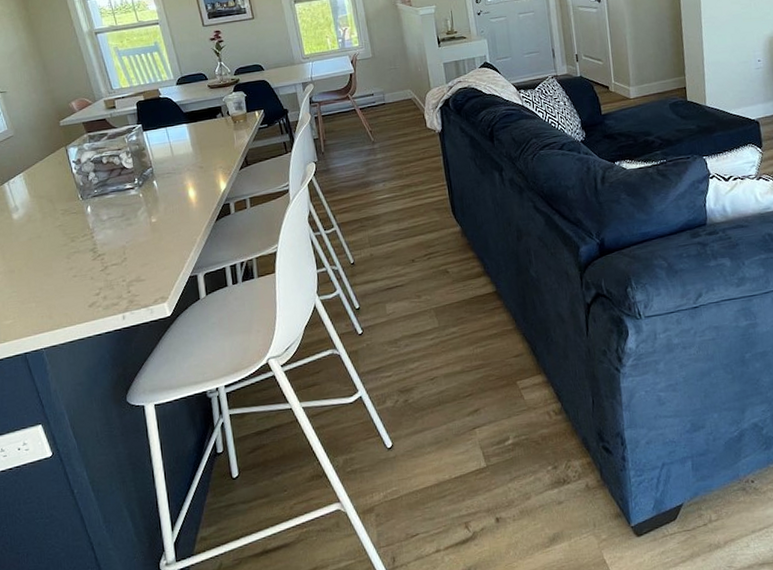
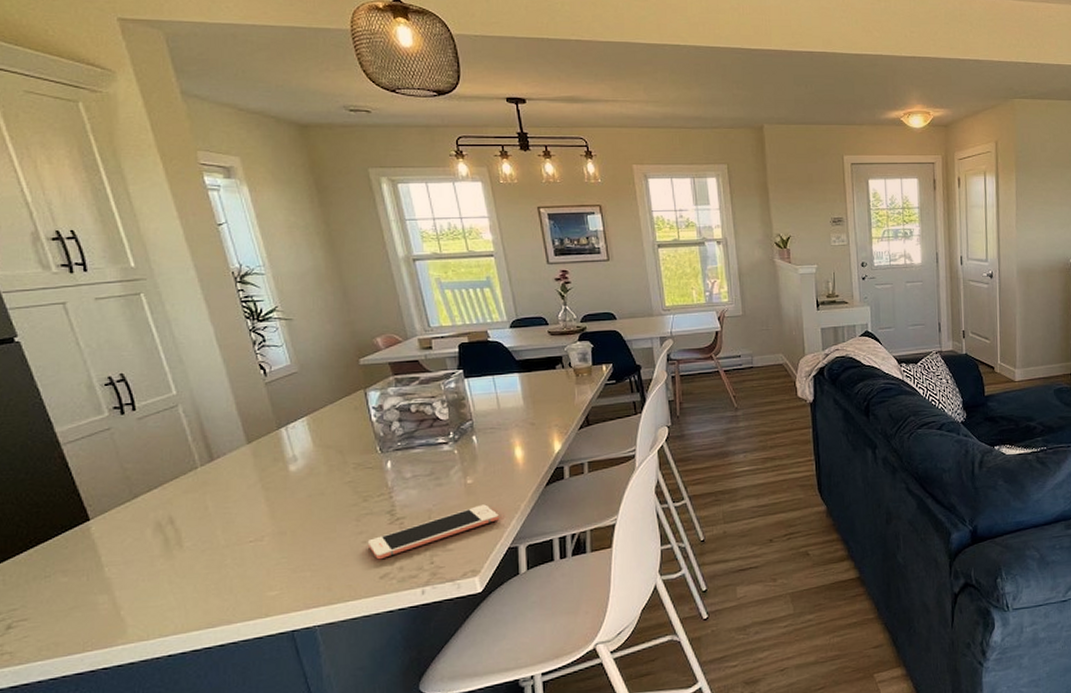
cell phone: none [77,239,180,291] -> present [367,504,499,560]

